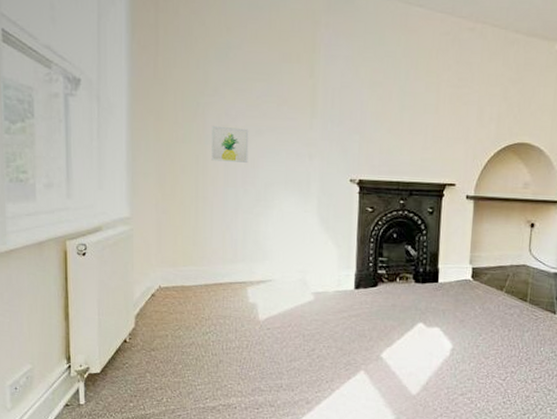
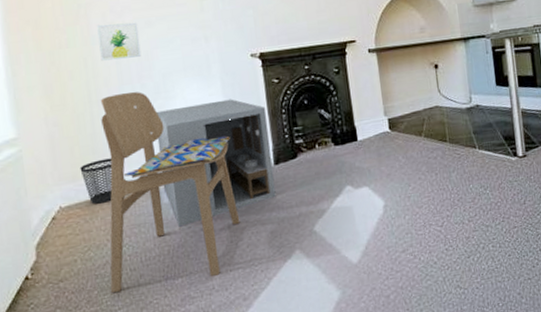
wastebasket: none [180,251,209,291] -> present [80,158,113,205]
dining chair: none [193,194,318,376] -> present [100,92,240,293]
storage cabinet: none [250,217,356,327] -> present [157,99,276,227]

